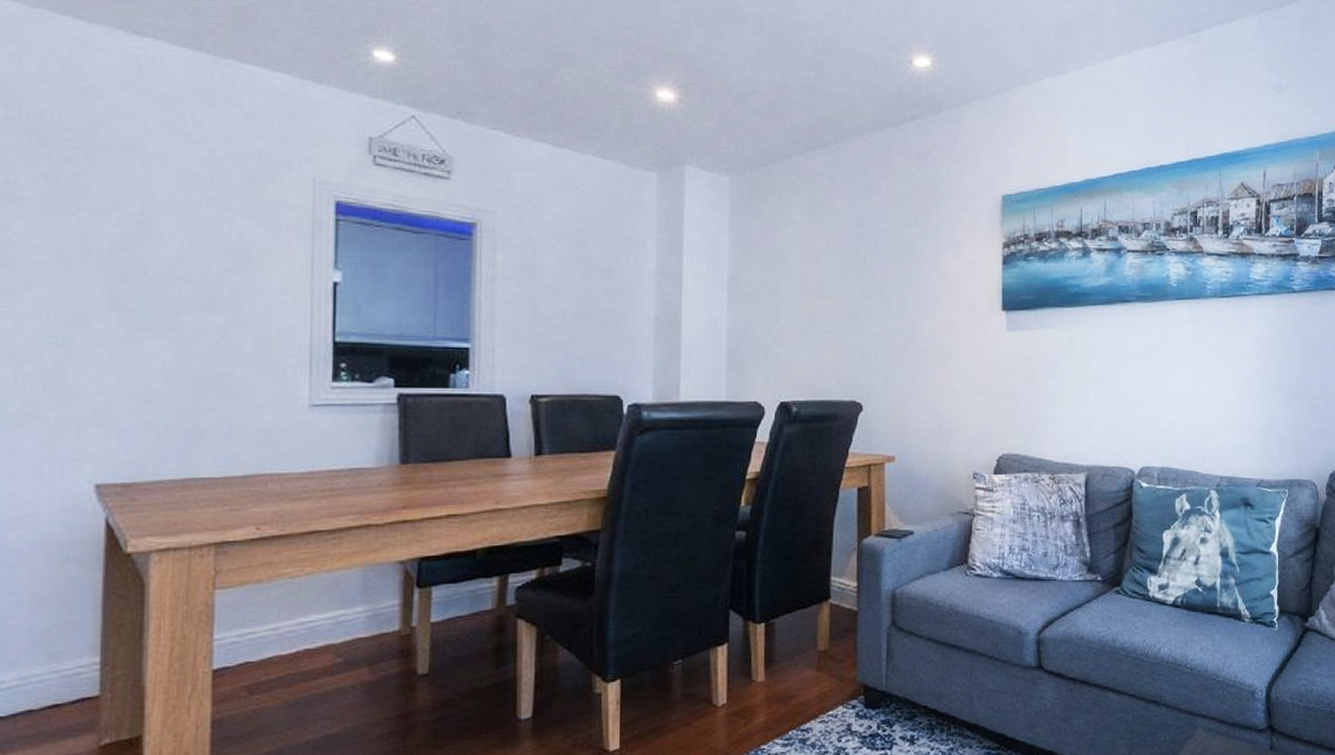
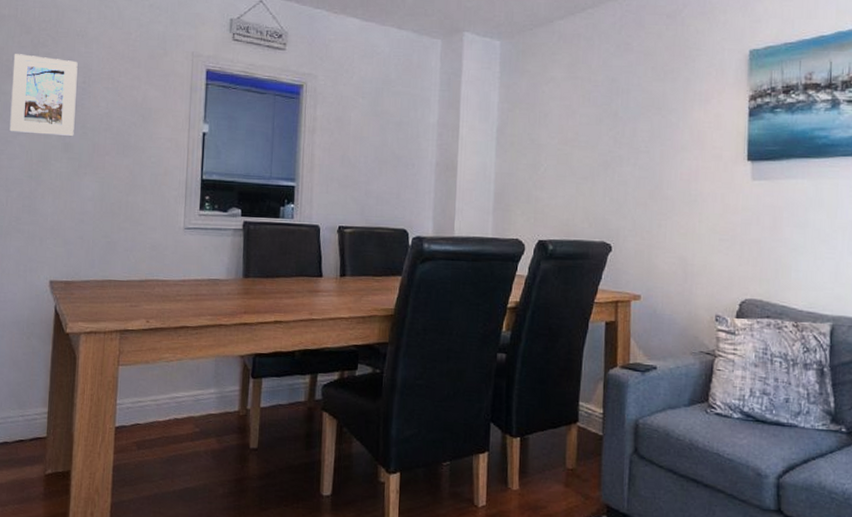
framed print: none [15,172,130,288] -> present [9,54,78,137]

